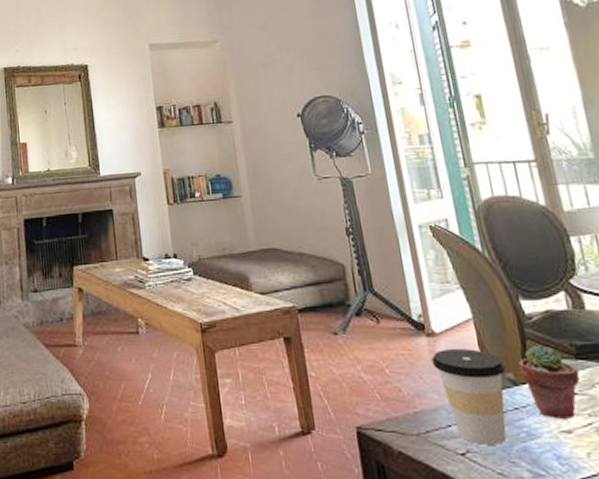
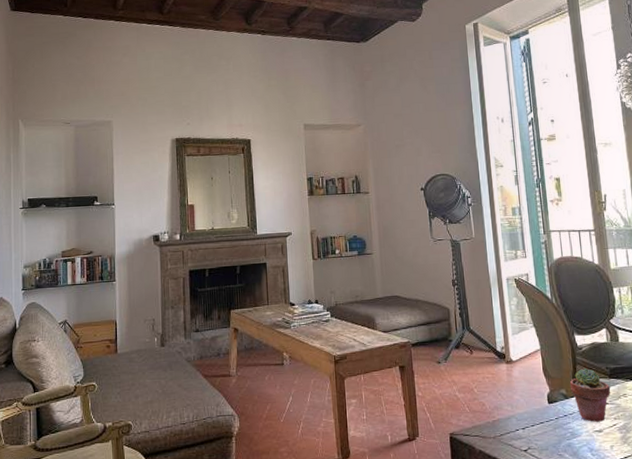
coffee cup: present [431,348,507,445] -> none [508,372,560,443]

